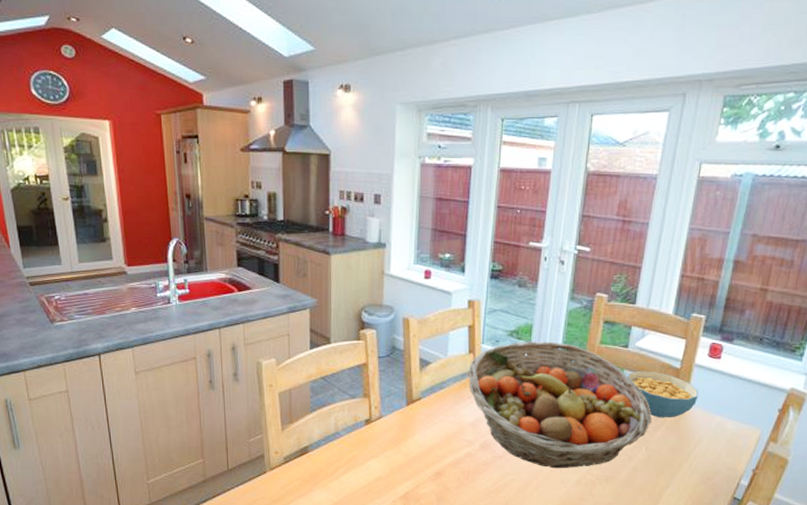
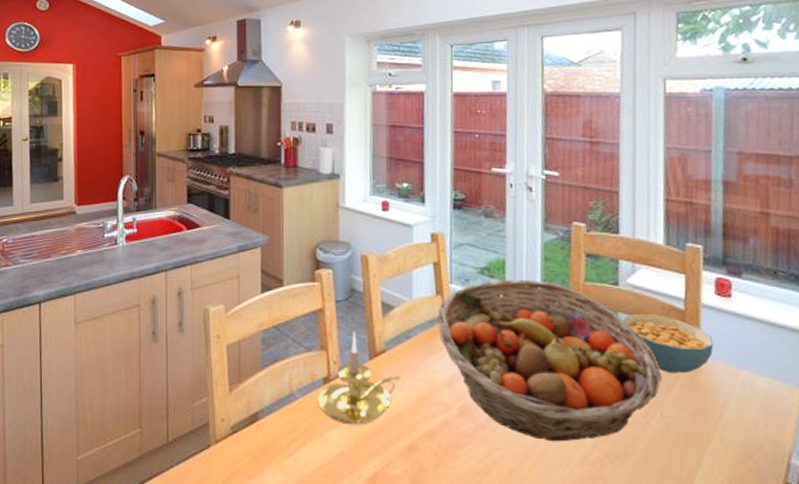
candle holder: none [360,383,434,455] -> present [317,332,401,424]

